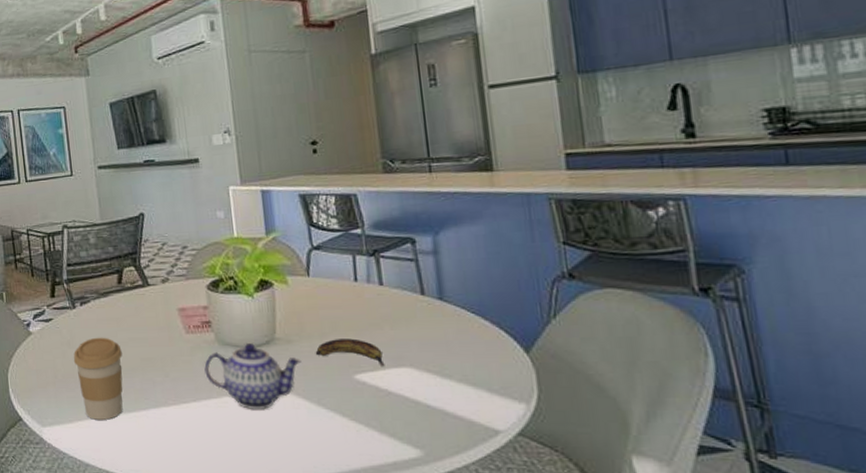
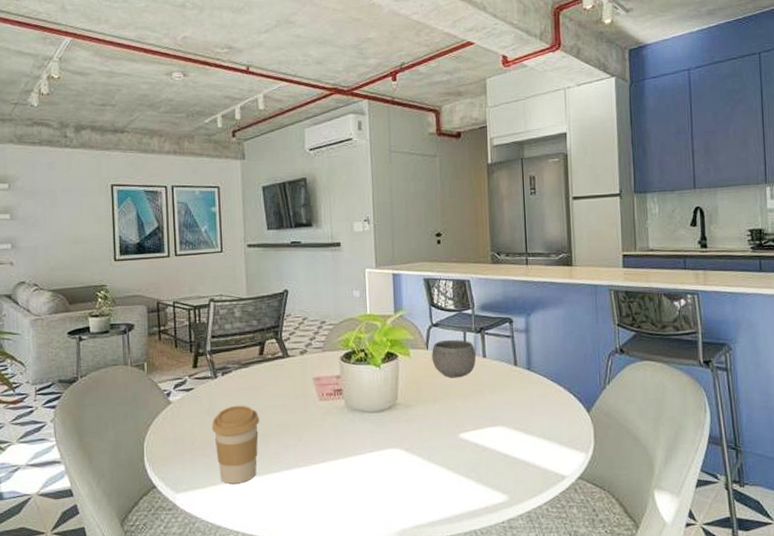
teapot: present [204,342,302,410] -> none [334,407,417,468]
bowl: none [314,264,371,309] -> present [432,339,476,378]
banana: present [315,338,385,366] -> none [429,403,484,426]

